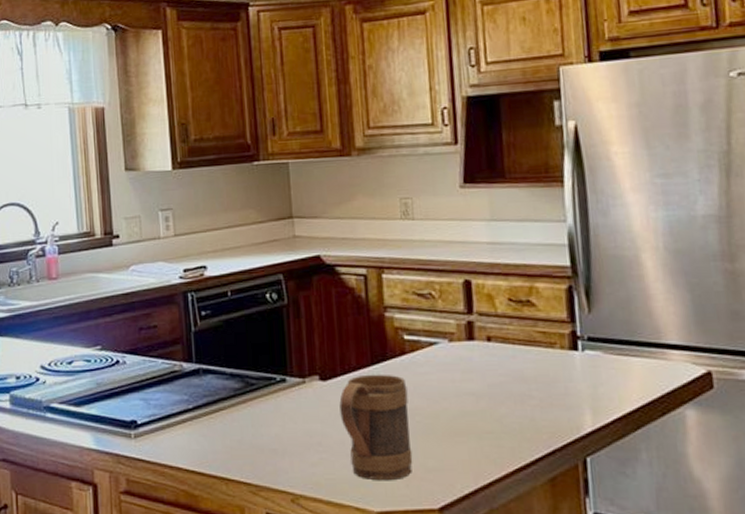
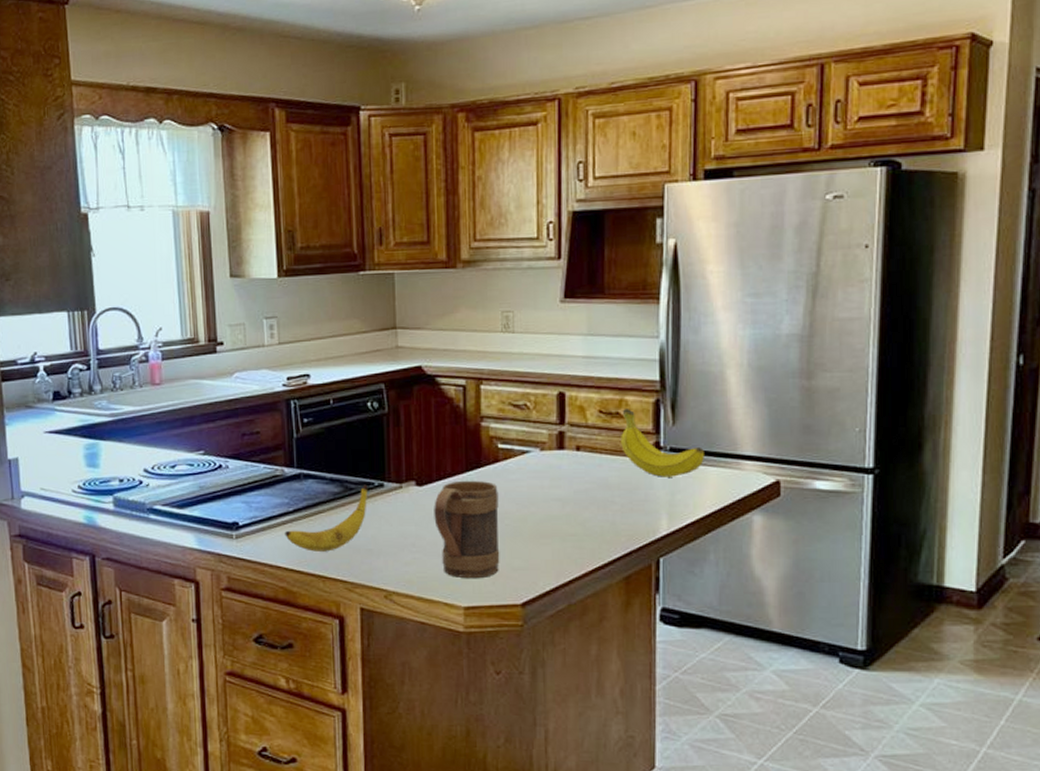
banana: none [185,379,270,452] -> present [285,484,368,552]
fruit: none [533,296,626,369] -> present [621,409,704,477]

